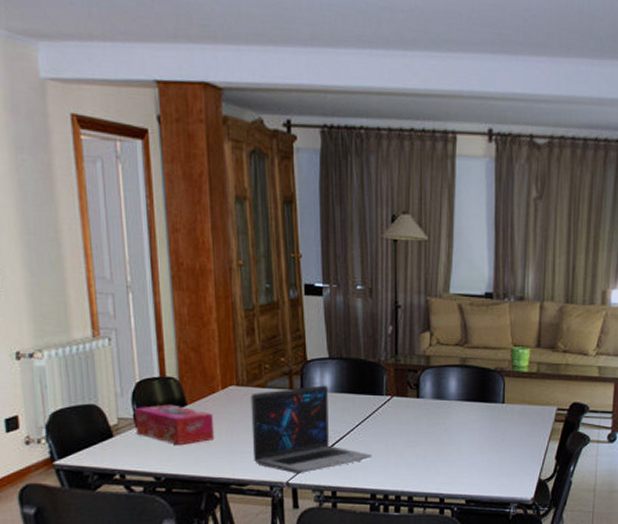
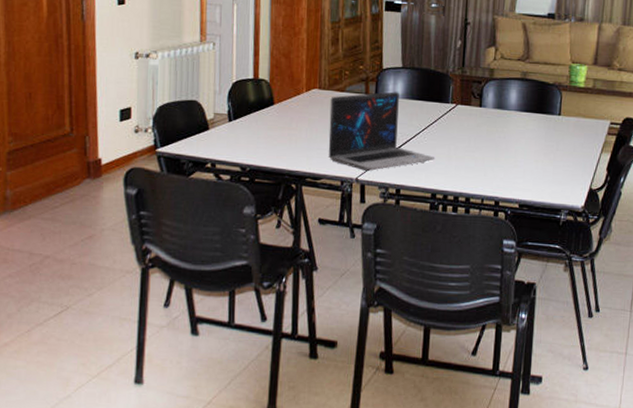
tissue box: present [135,404,215,445] -> none [229,103,297,140]

